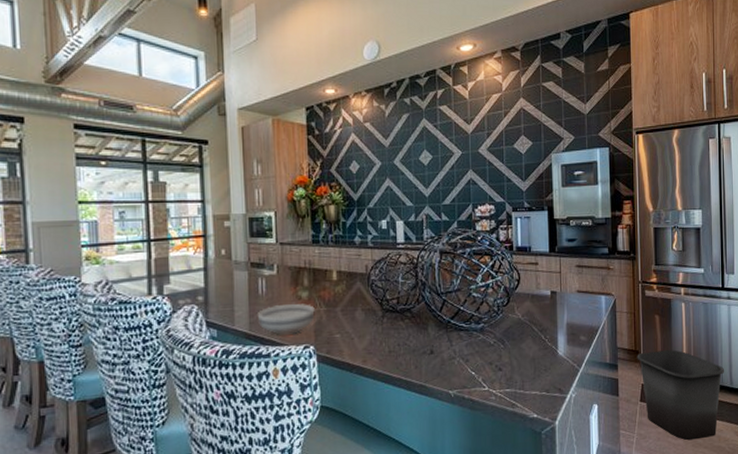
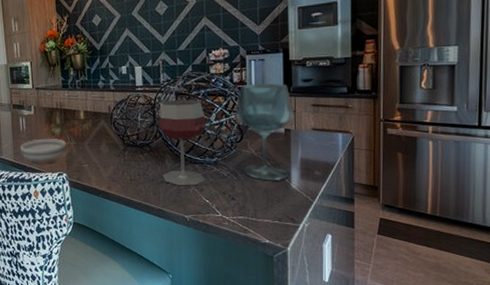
wineglass: none [420,258,472,358] -> present [157,99,206,187]
wine glass: none [502,242,560,348] -> present [236,83,295,181]
waste bin: present [637,350,725,441] -> none [375,187,477,274]

